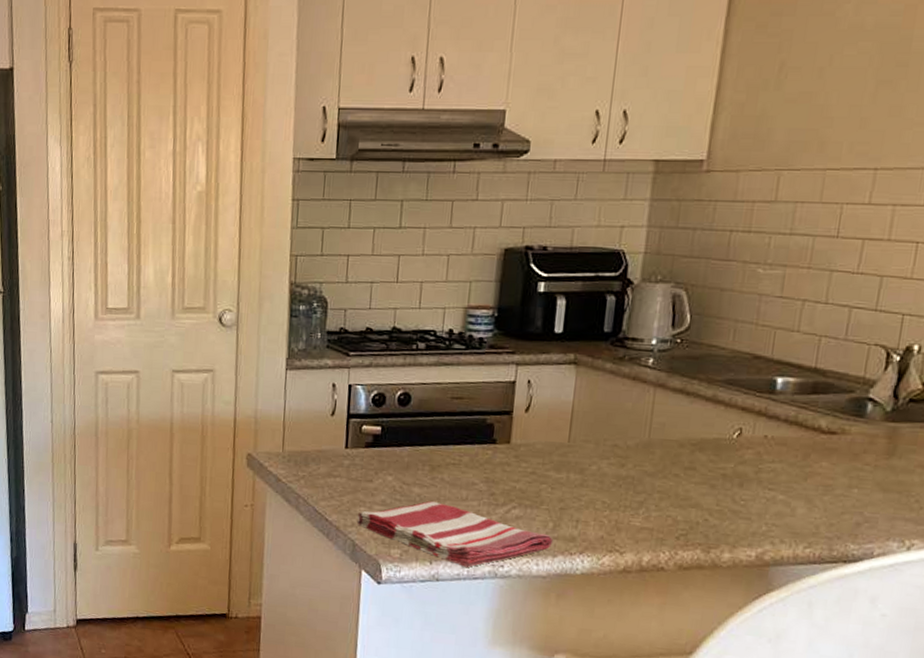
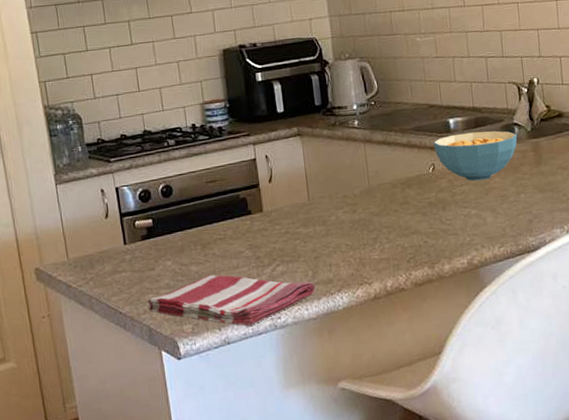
cereal bowl: none [747,397,869,461] -> present [433,130,518,181]

